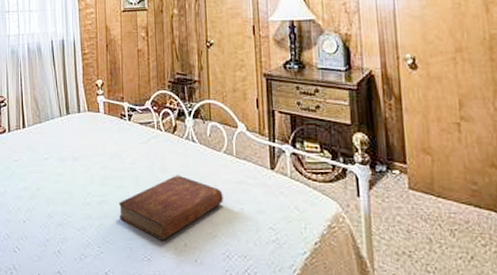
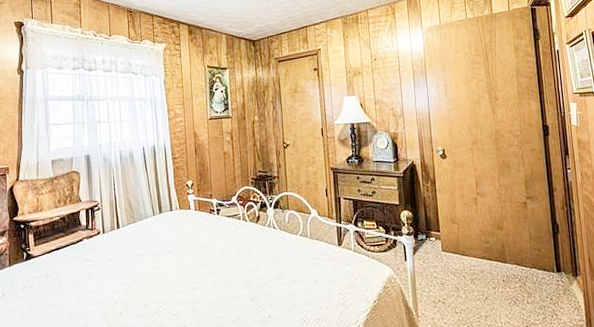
bible: present [118,175,223,241] -> none [210,257,301,315]

